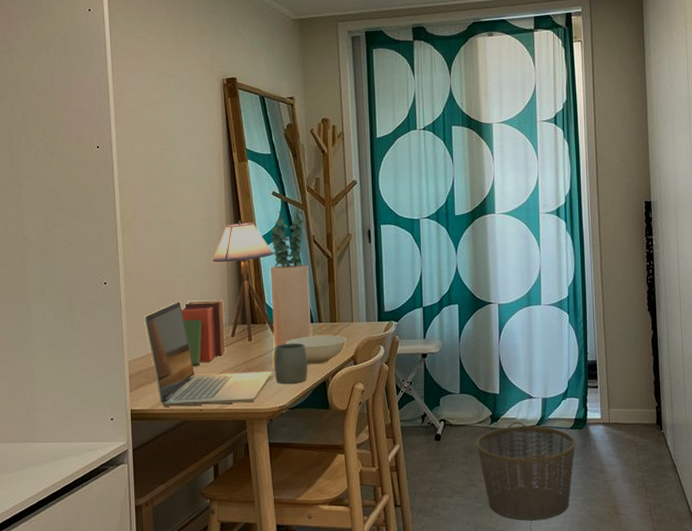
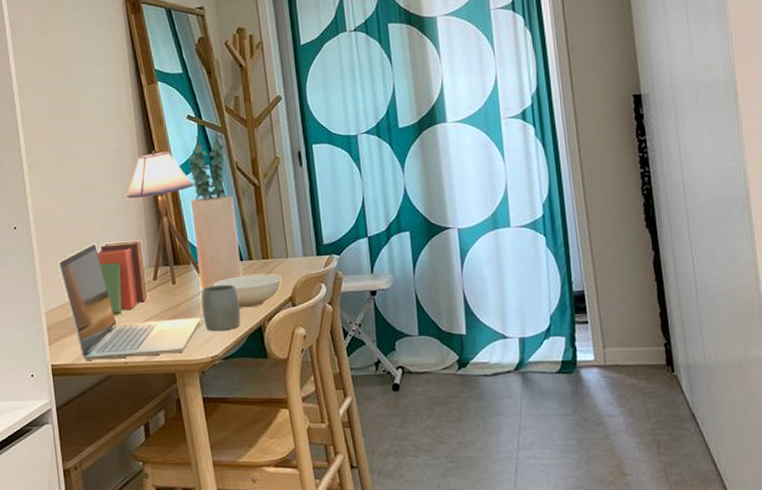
basket: present [475,421,576,521] -> none [441,366,566,484]

